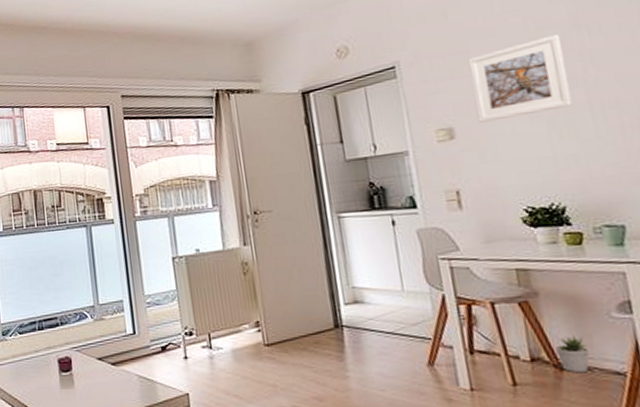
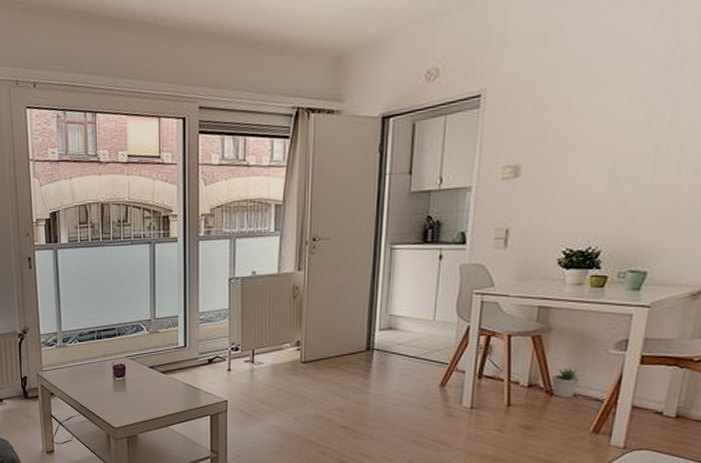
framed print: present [468,34,572,123] -> none [546,71,652,162]

